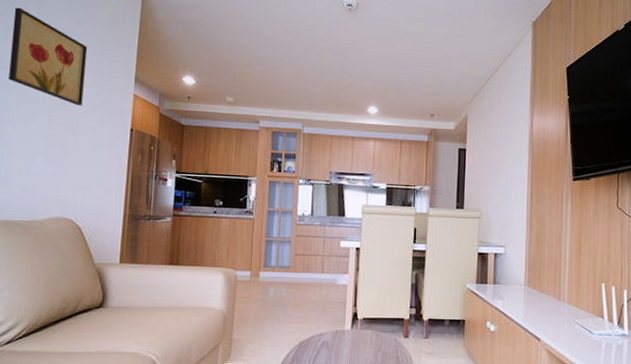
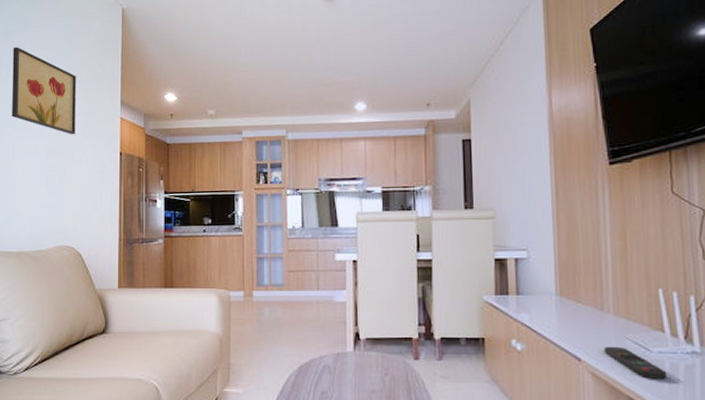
remote control: none [559,328,603,356] -> present [604,346,667,379]

